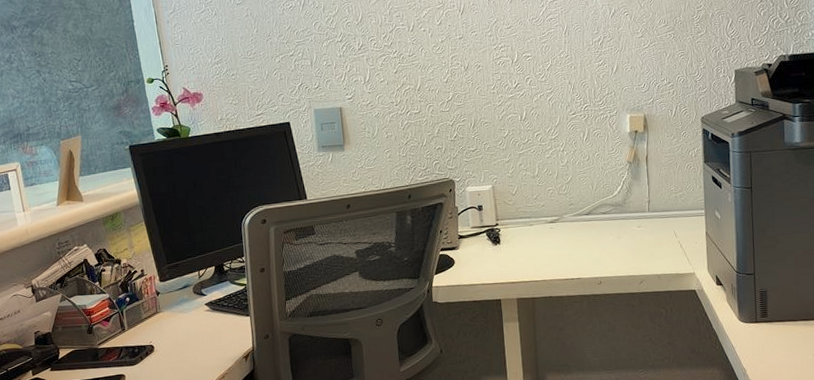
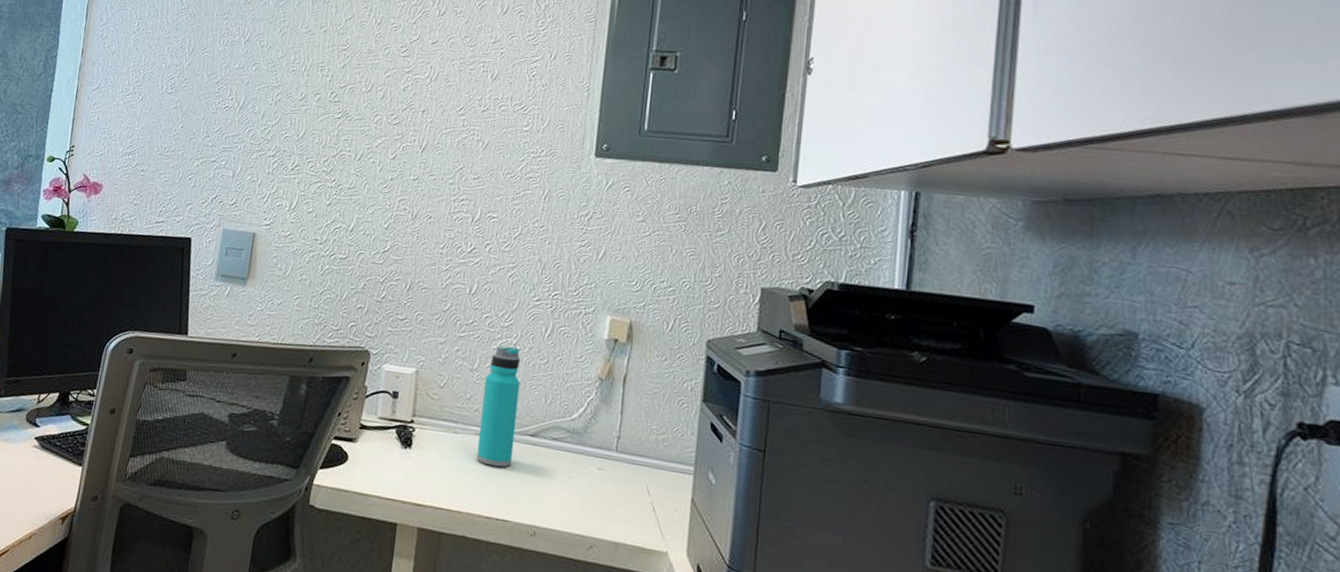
water bottle: none [545,152,576,243] -> present [476,346,521,468]

